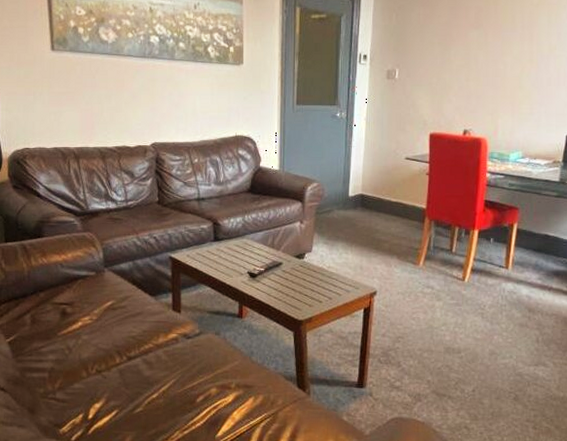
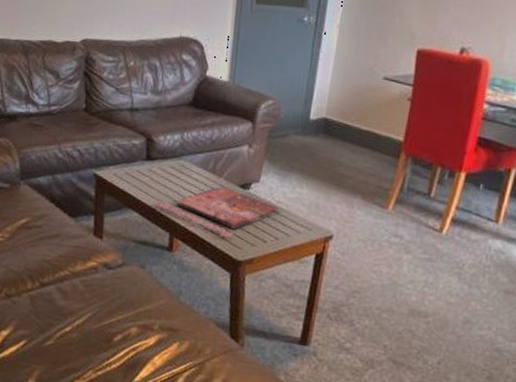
cover: none [223,258,331,301] -> present [154,186,280,237]

